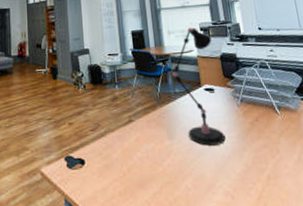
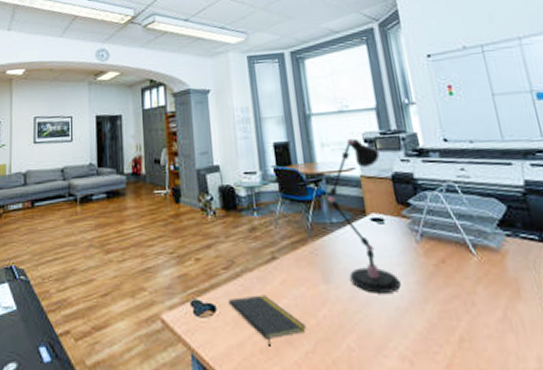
notepad: none [94,149,156,190] -> present [228,294,307,347]

